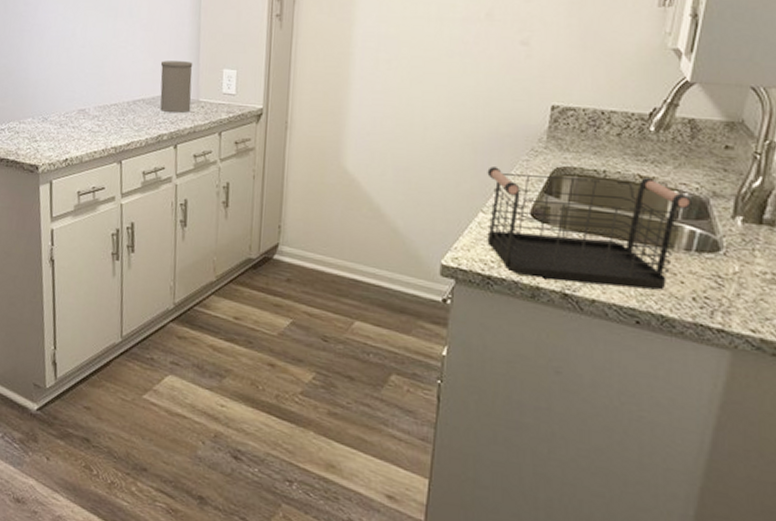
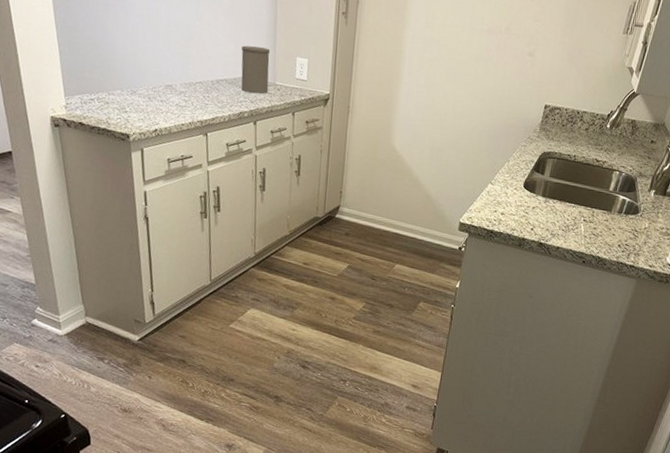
dish rack: present [487,167,691,290] -> none [492,150,626,240]

